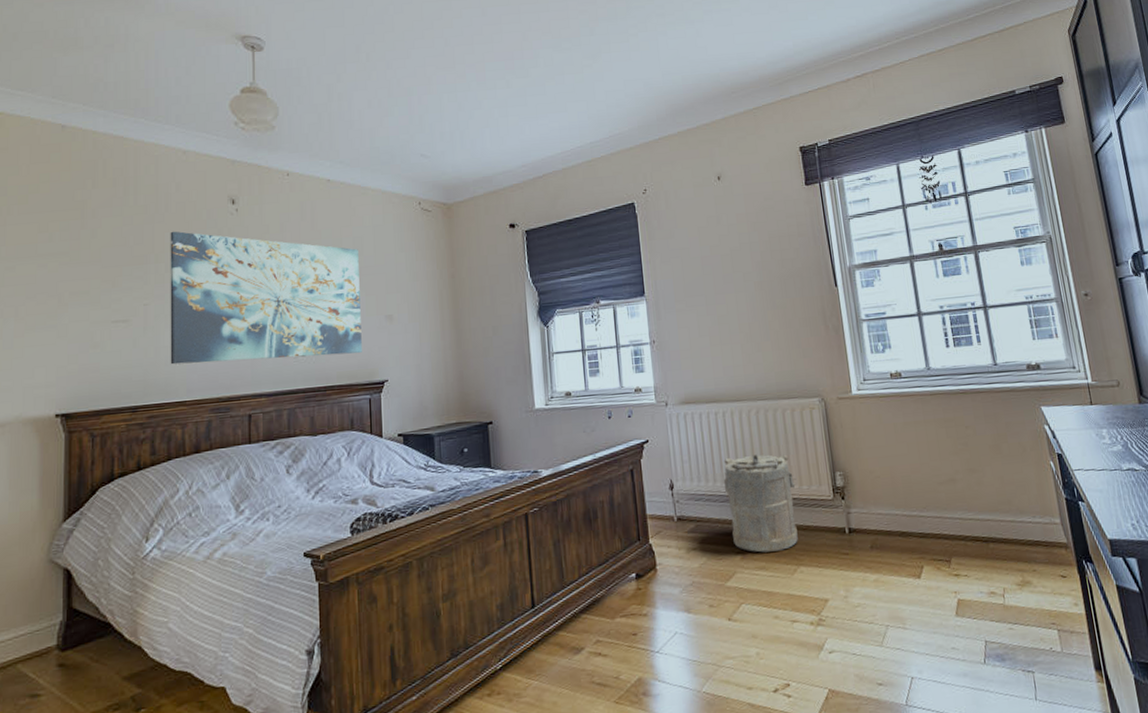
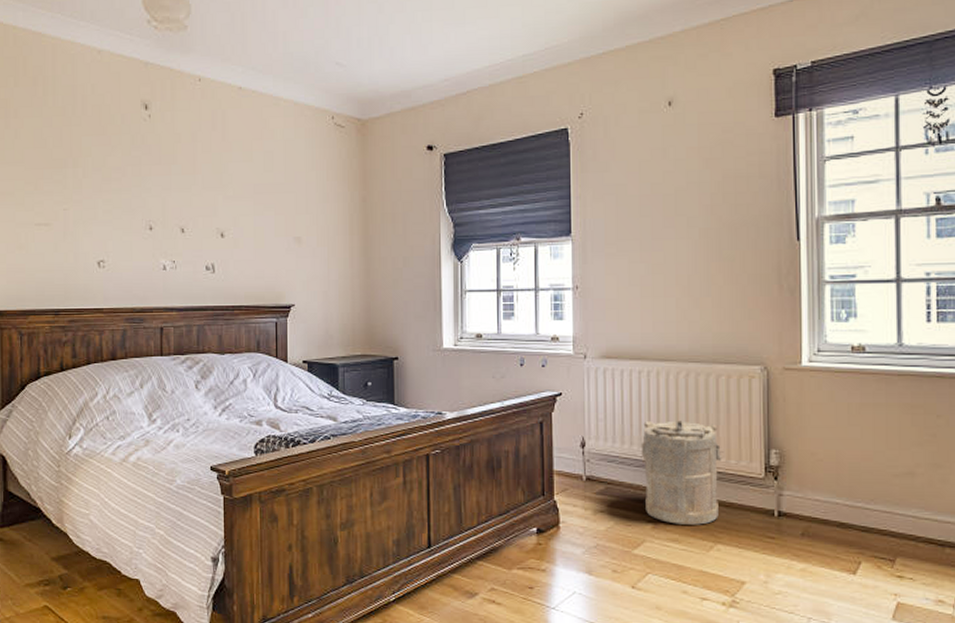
wall art: present [170,231,362,365] -> none [87,135,270,274]

